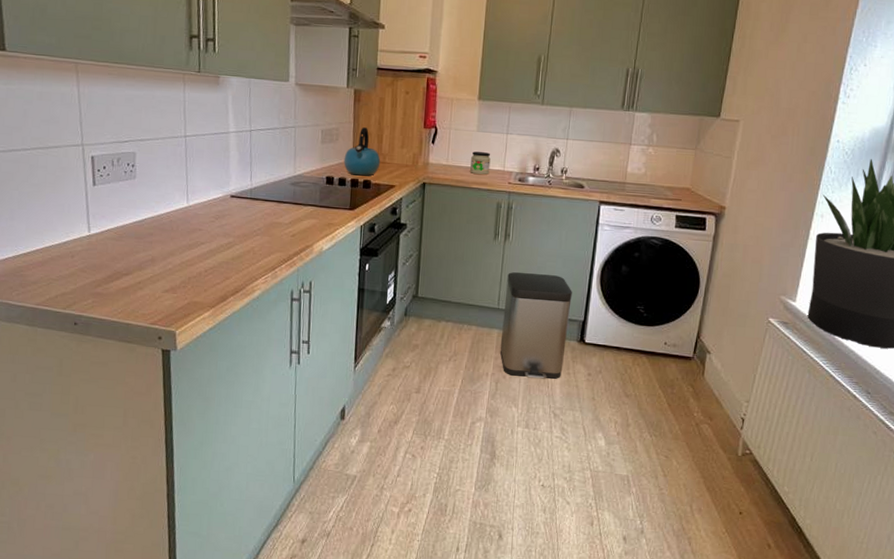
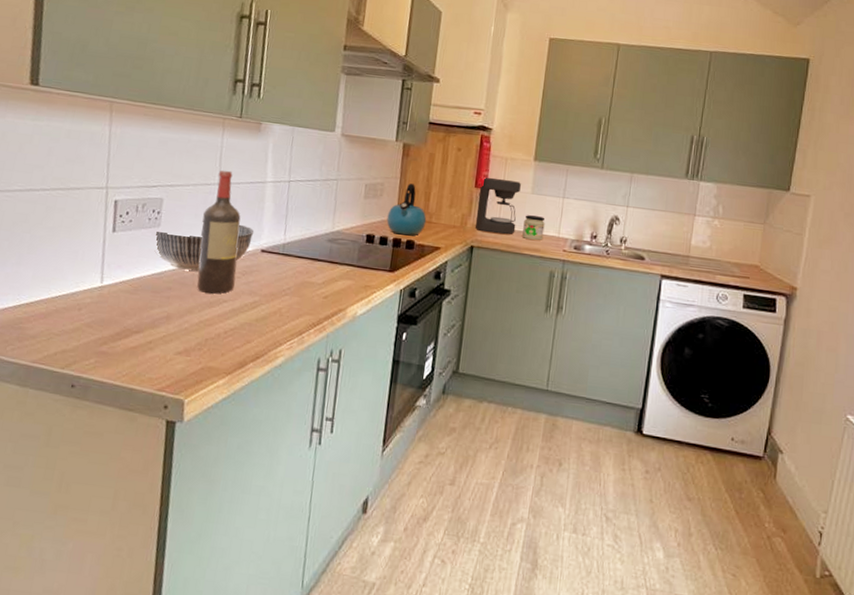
bowl: none [133,171,223,217] -> present [154,221,255,271]
wine bottle: none [173,123,210,237] -> present [197,170,241,294]
coffee maker: none [425,117,467,171] -> present [475,177,521,235]
pedal bin: present [500,272,572,379] -> none [547,349,630,476]

